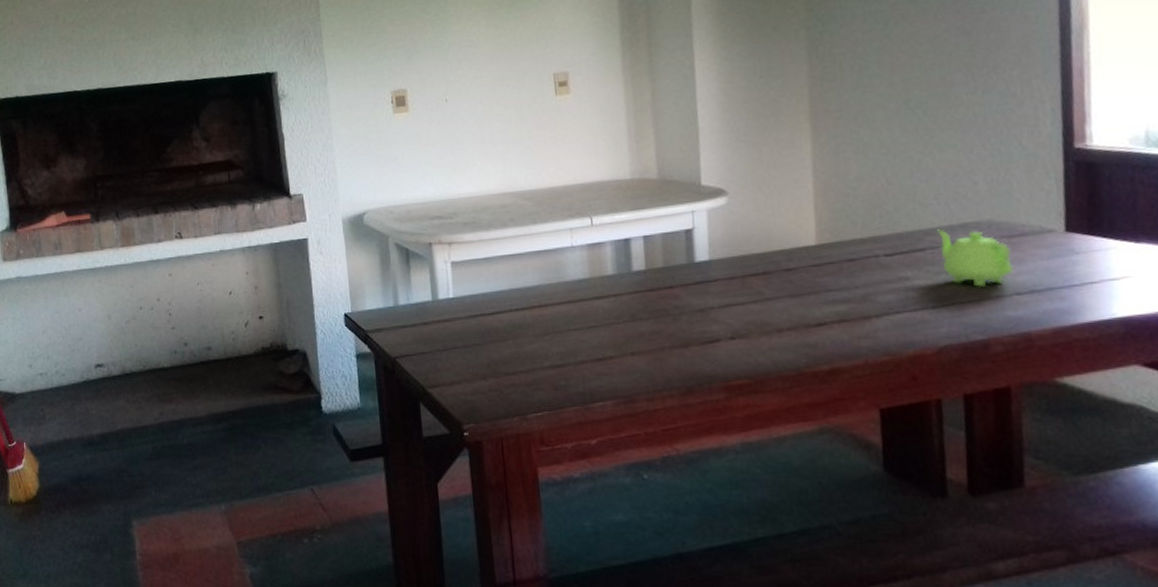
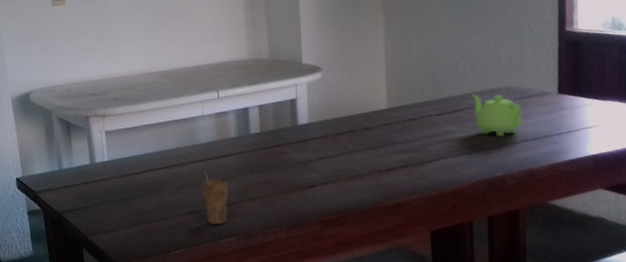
cup: none [568,314,604,384] -> present [201,170,229,225]

